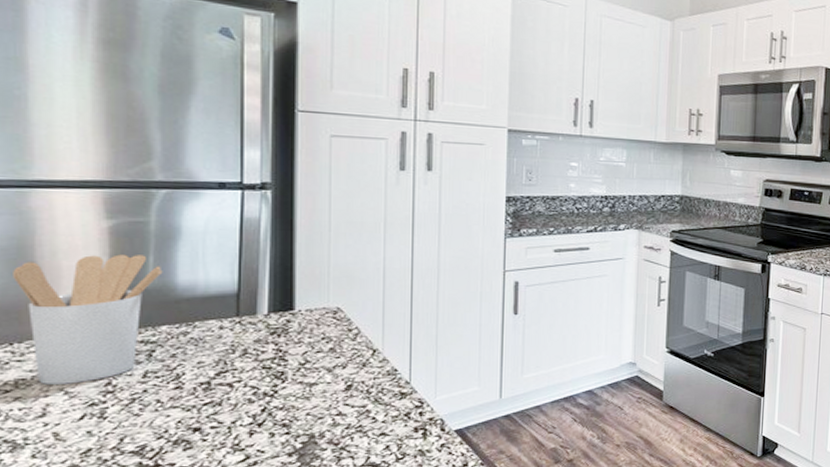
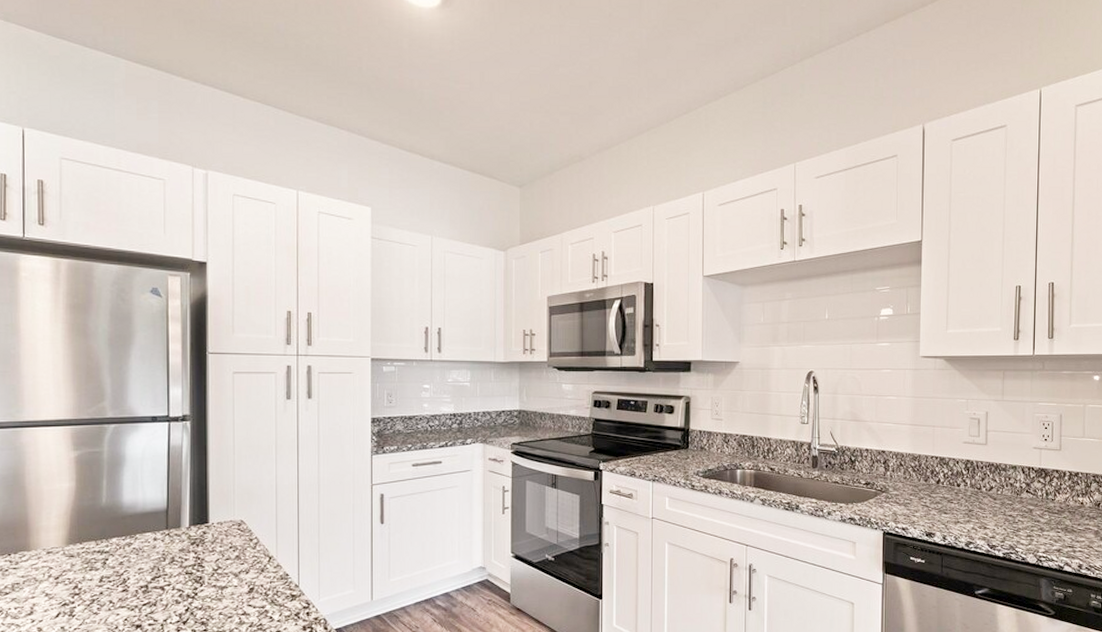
utensil holder: present [13,254,163,384] -> none [11,479,113,588]

